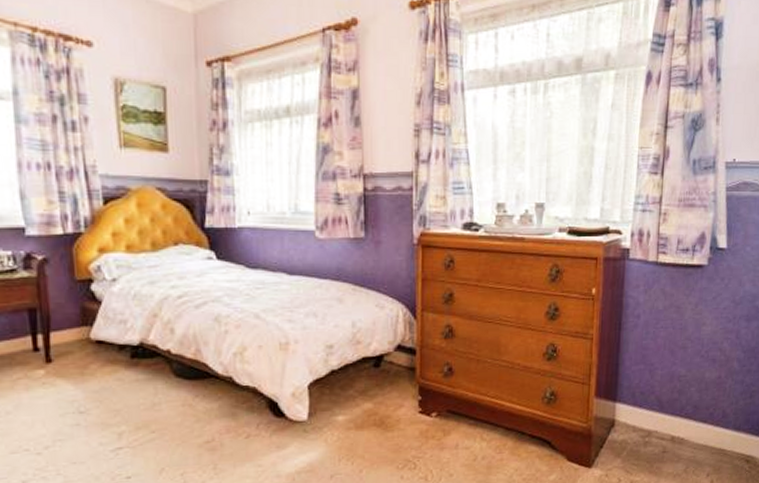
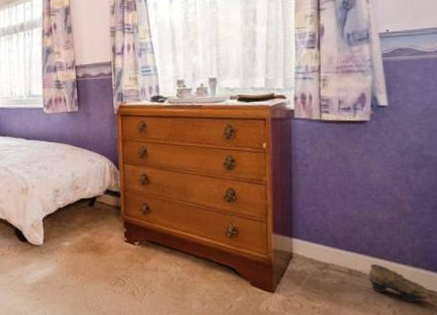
shoe: none [690,429,746,470] -> present [369,264,429,303]

